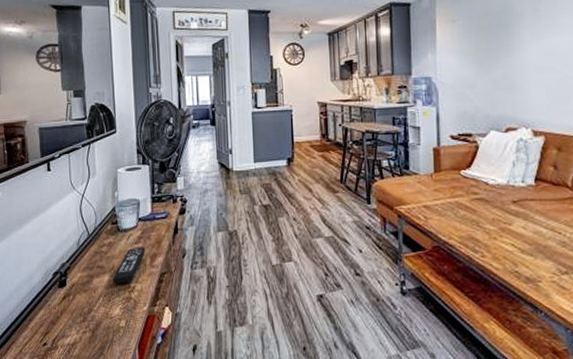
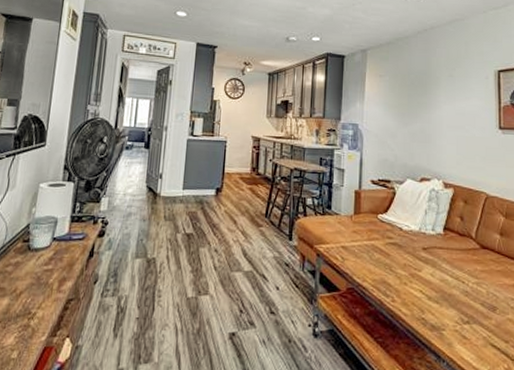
remote control: present [113,247,145,284] -> none [12,269,55,310]

